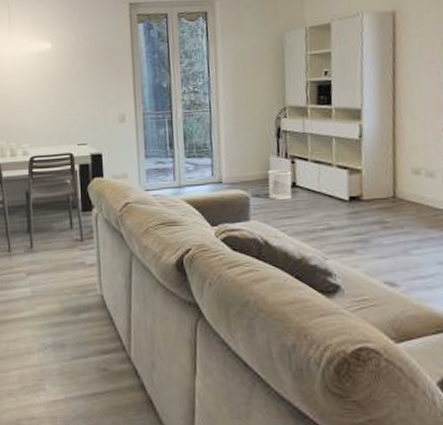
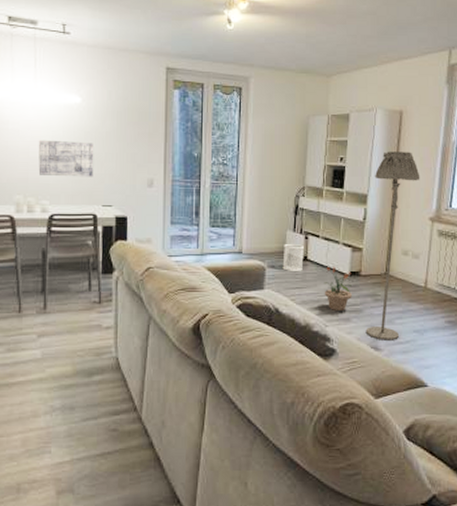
wall art: none [16,85,68,121] -> present [38,140,94,177]
potted plant: none [318,191,354,241] -> present [324,266,352,310]
floor lamp: none [368,56,427,274] -> present [365,151,420,340]

